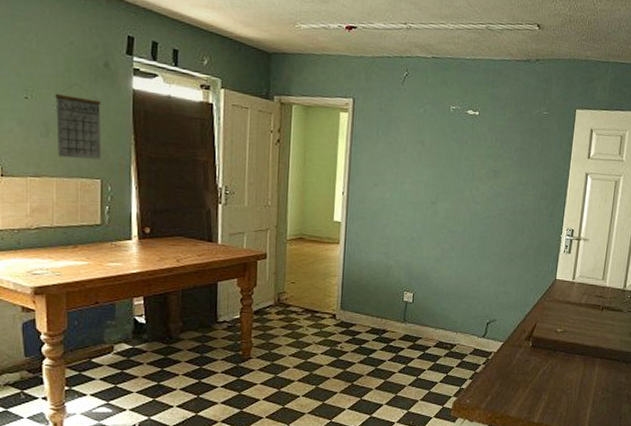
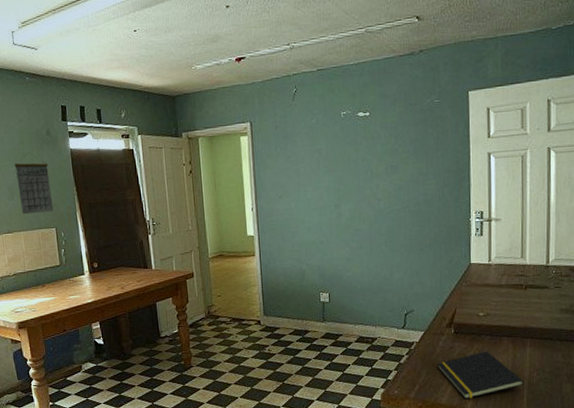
notepad: none [512,366,589,413] -> present [437,351,524,400]

